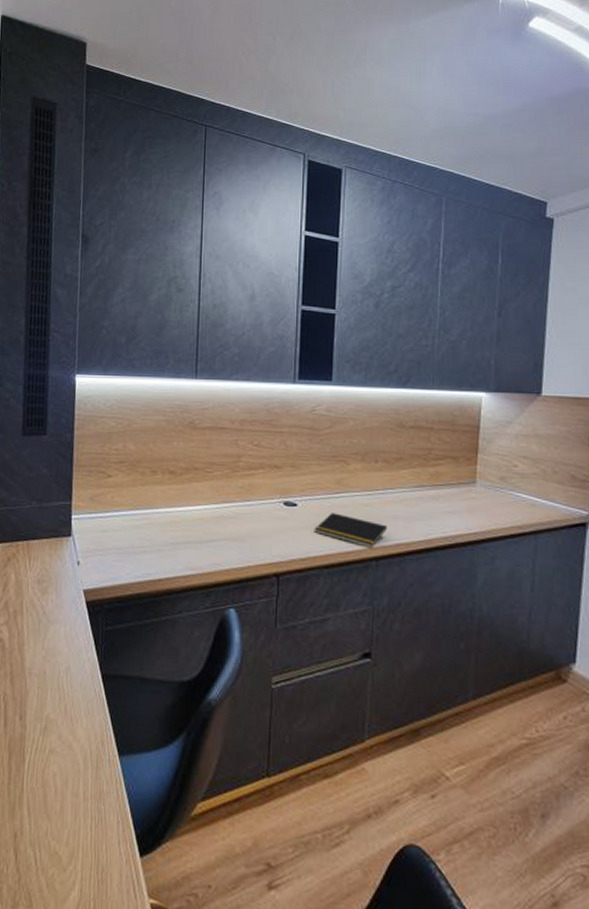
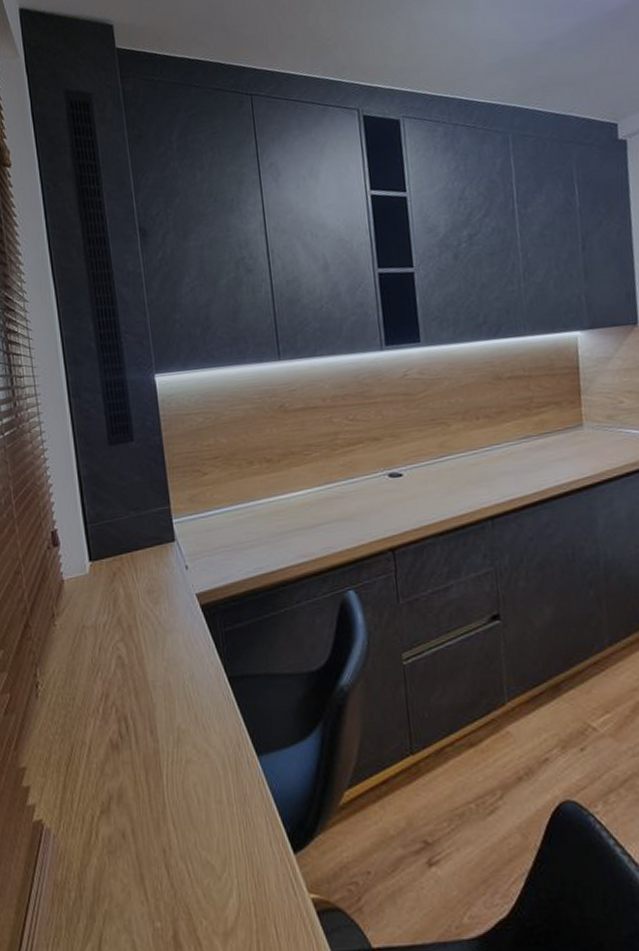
notepad: present [314,513,387,549] -> none [423,477,498,509]

